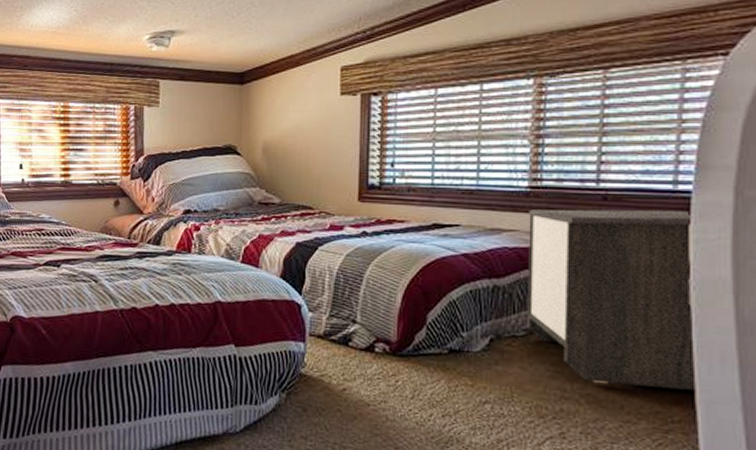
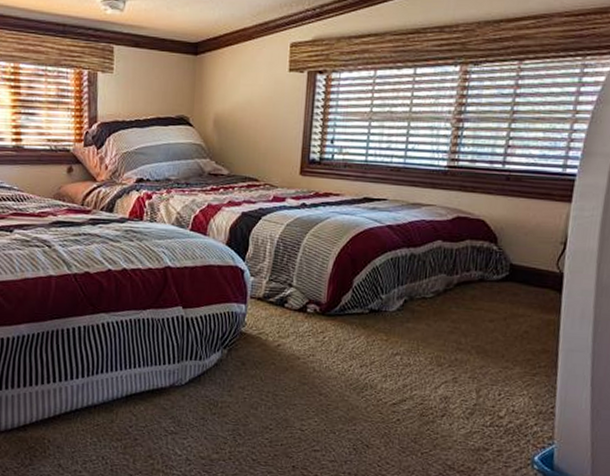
nightstand: present [527,209,694,390] -> none [435,187,573,341]

